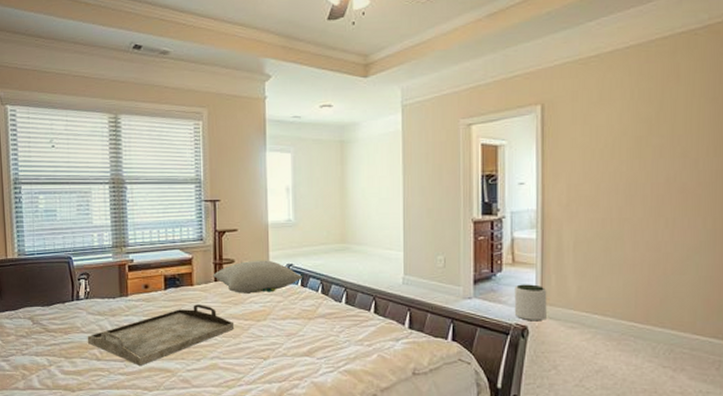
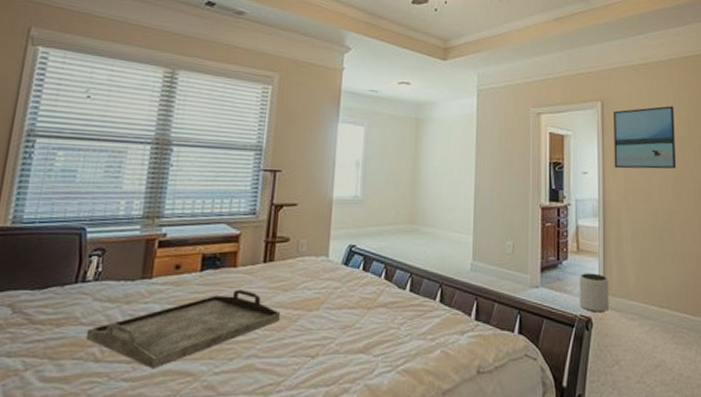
pillow: present [213,260,302,294] -> none [262,239,365,278]
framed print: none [555,102,631,177] -> present [614,106,677,169]

